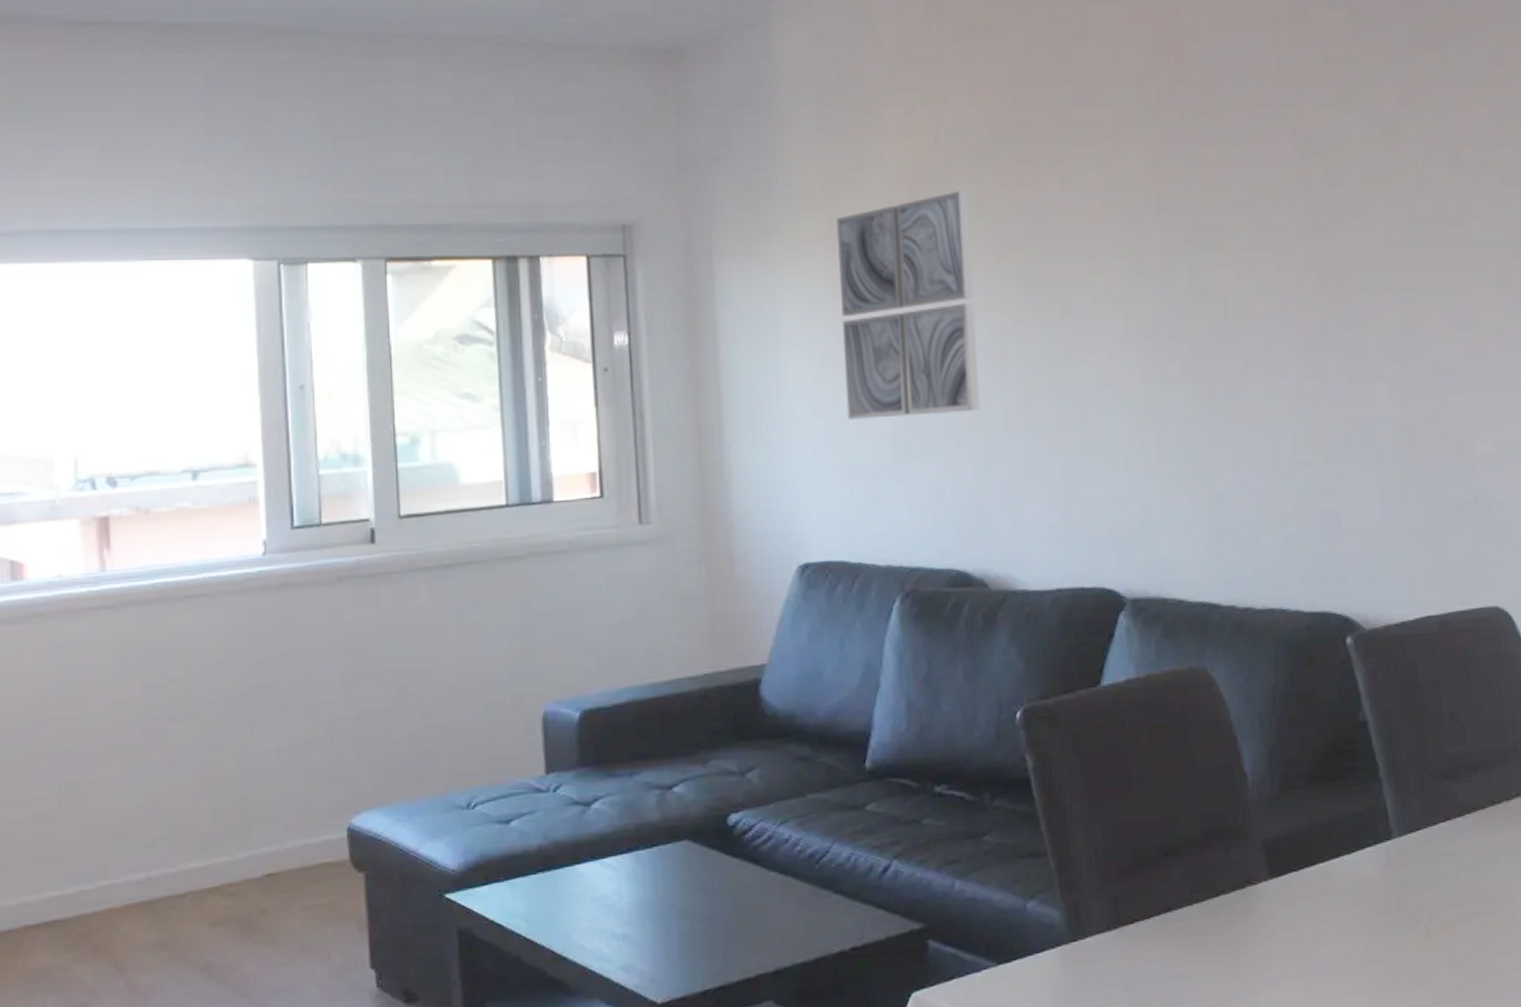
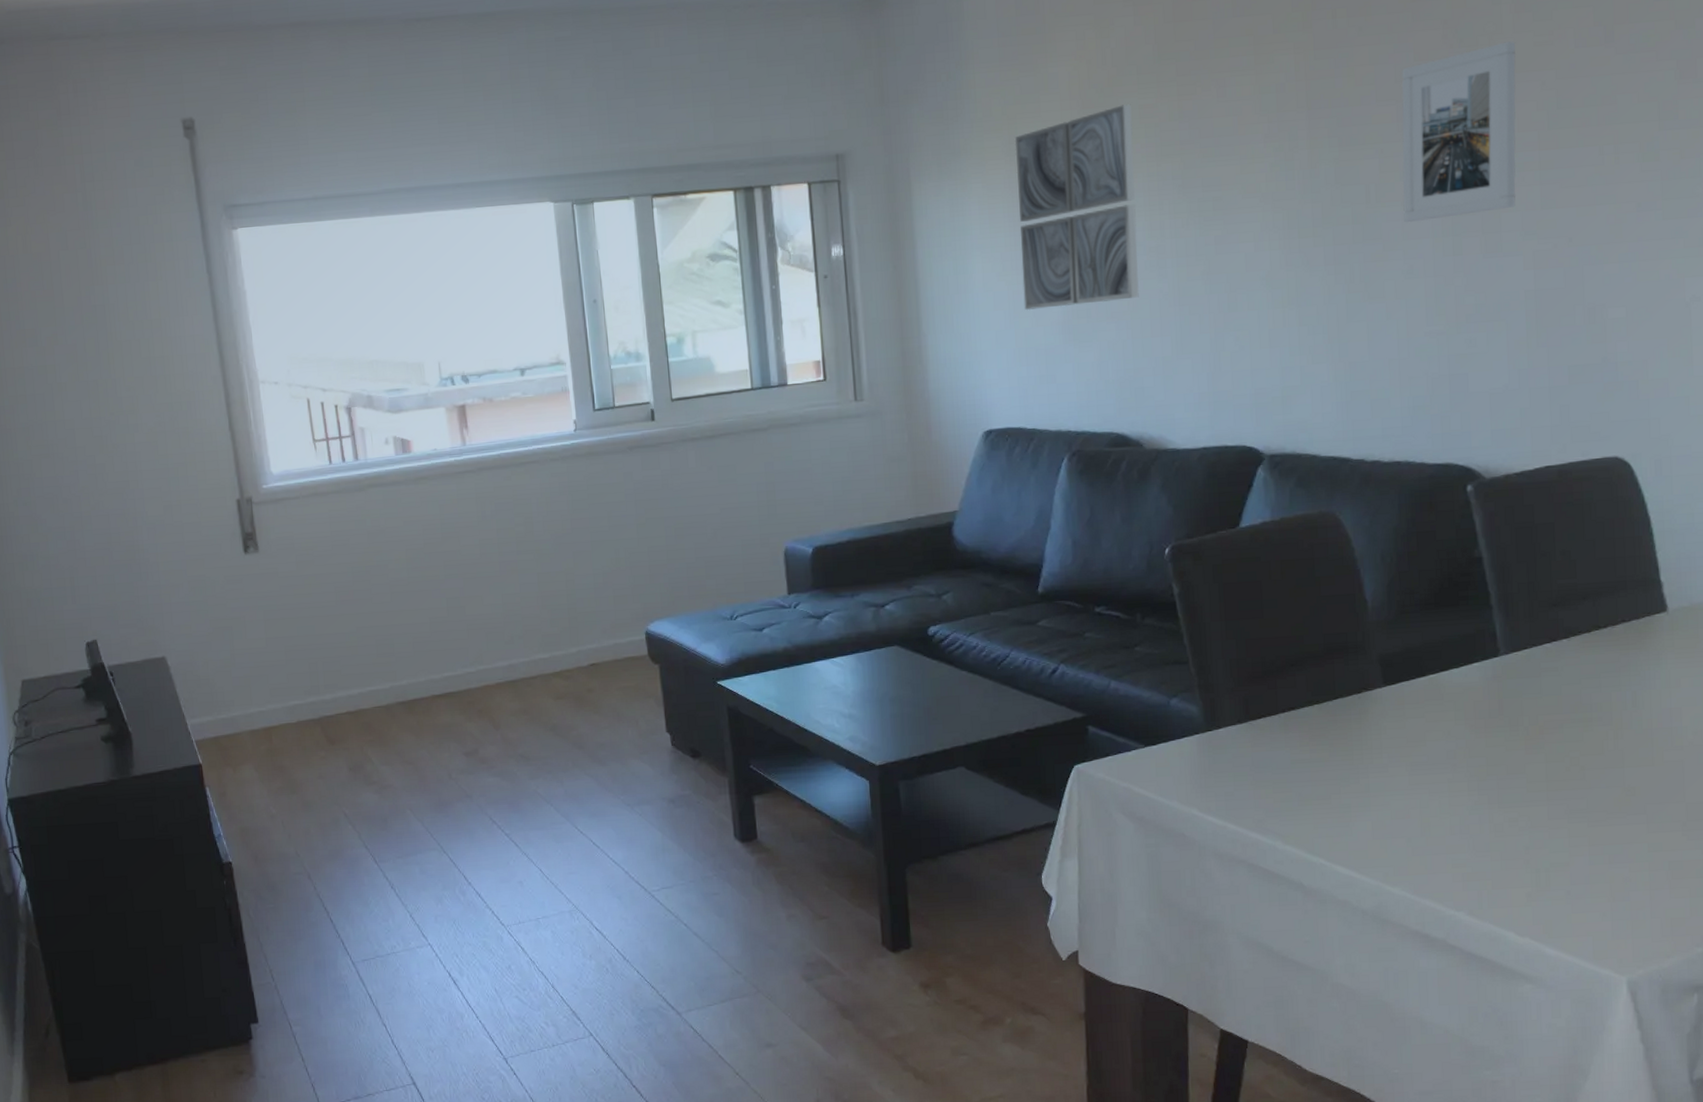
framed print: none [1254,155,1377,340] -> present [1401,41,1516,223]

